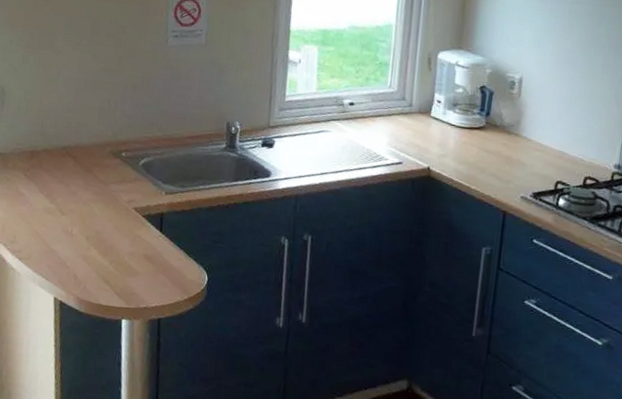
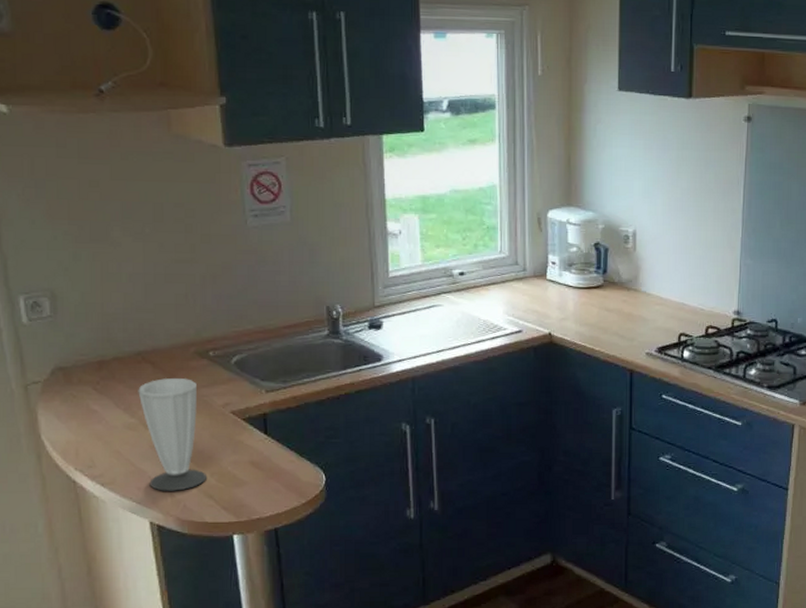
cup: none [58,172,108,273] -> present [138,377,206,491]

